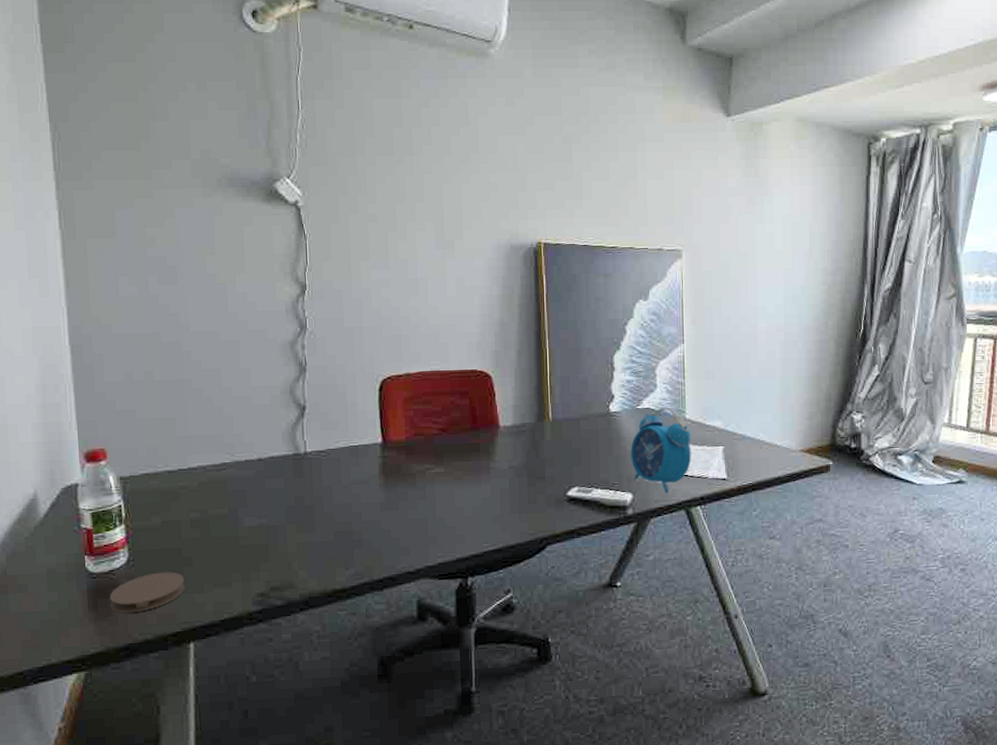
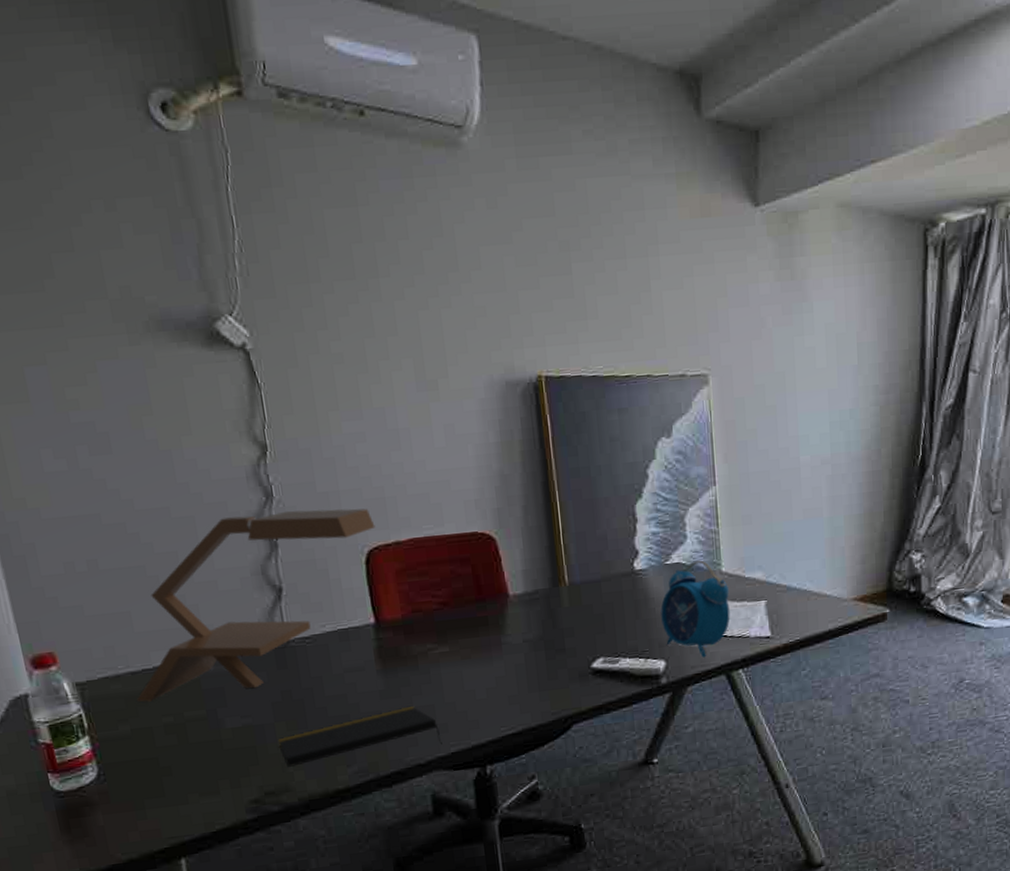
coaster: present [109,572,185,613] -> none [82,783,168,832]
desk lamp: none [170,341,390,498] -> present [137,508,376,702]
notepad: none [288,518,431,566] -> present [278,705,442,767]

